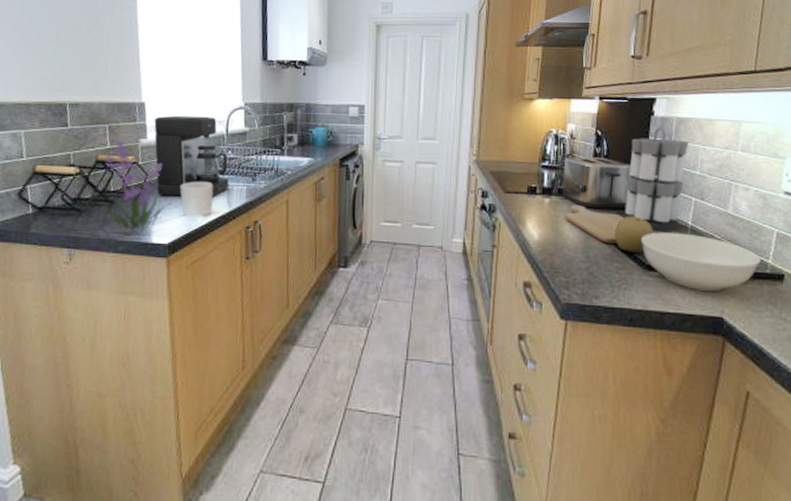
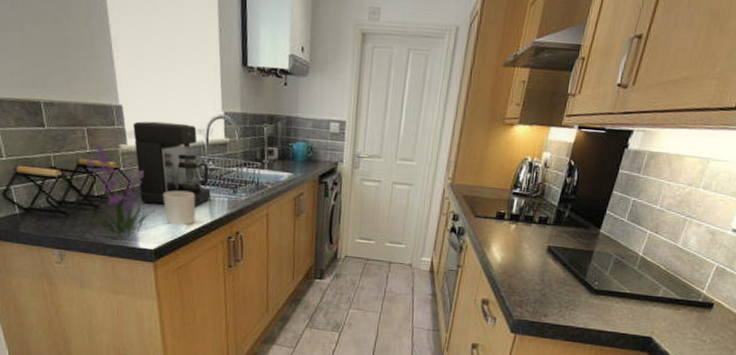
toaster: present [561,157,631,209] -> none [528,185,597,238]
chopping board: present [563,205,657,244] -> none [526,232,609,269]
fruit: present [614,216,654,253] -> none [570,245,607,278]
spice rack: present [621,127,689,231] -> none [579,160,656,261]
bowl: present [640,232,761,292] -> none [593,261,697,316]

